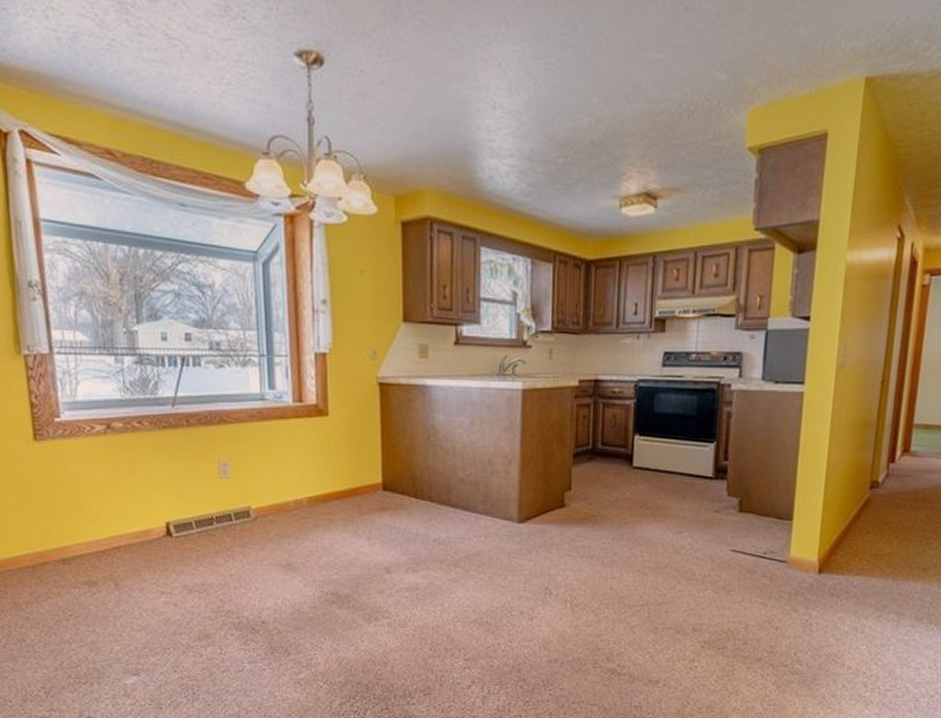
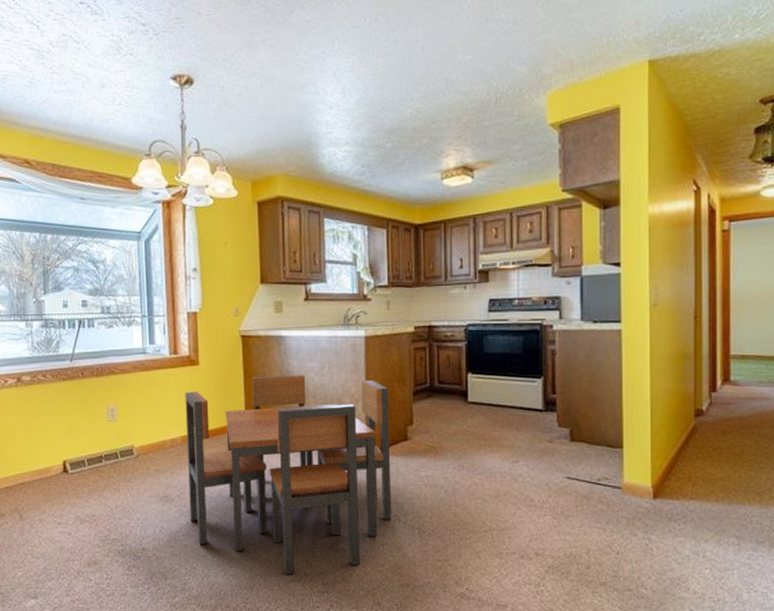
dining table: none [311,431,545,649] -> present [185,375,392,574]

